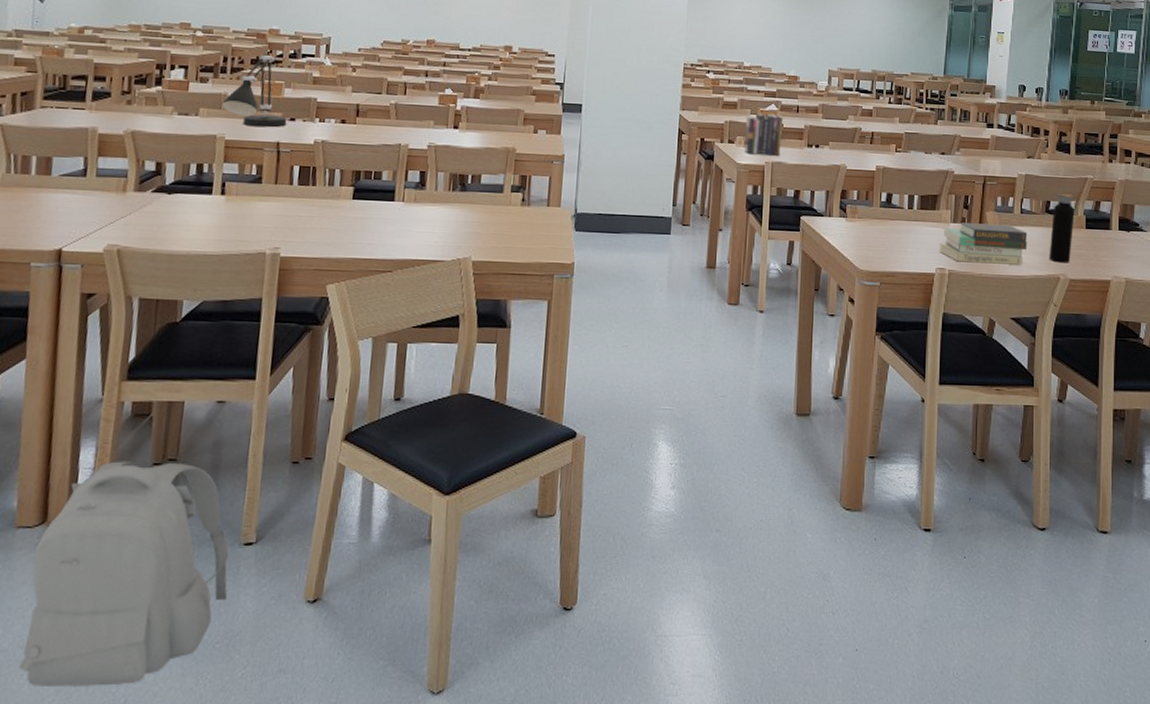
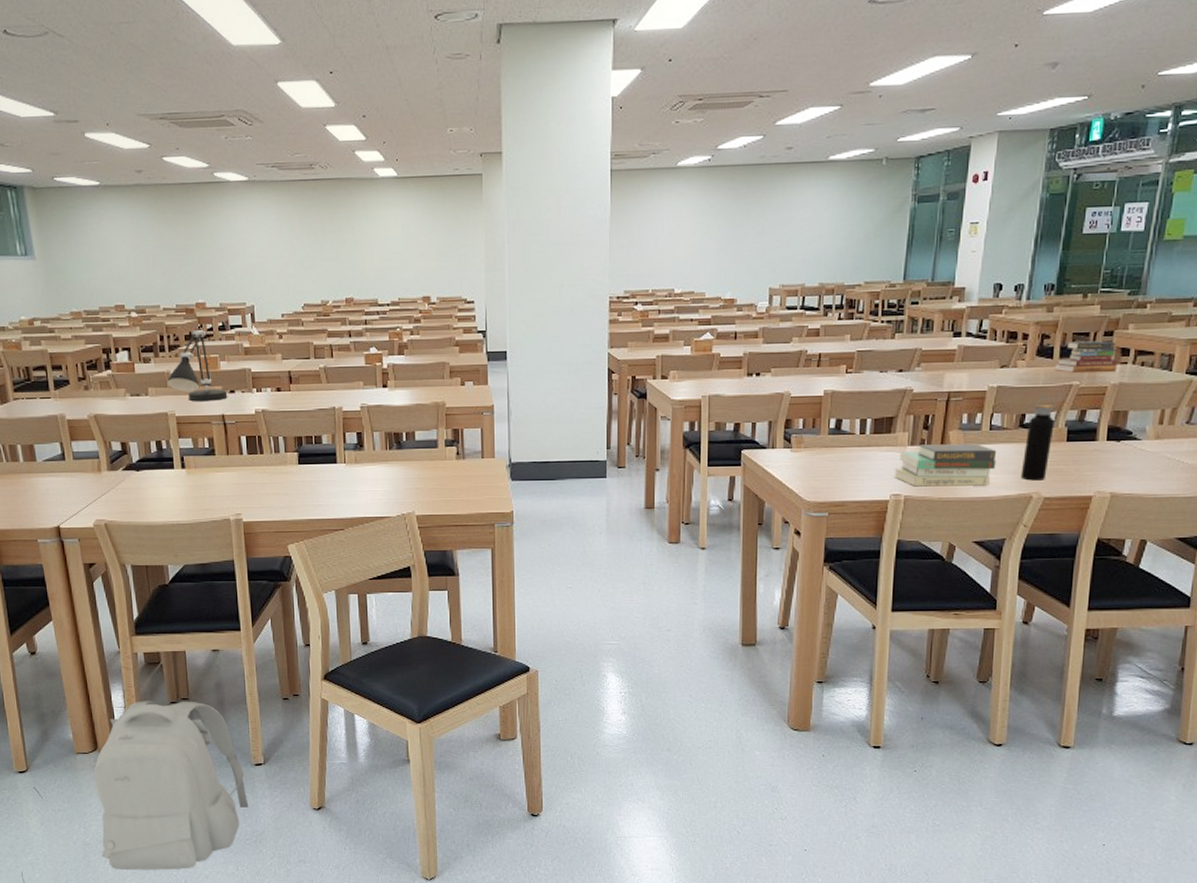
books: present [743,112,783,156] -> none [678,343,719,389]
books: none [1073,140,1122,171] -> present [1055,341,1118,374]

